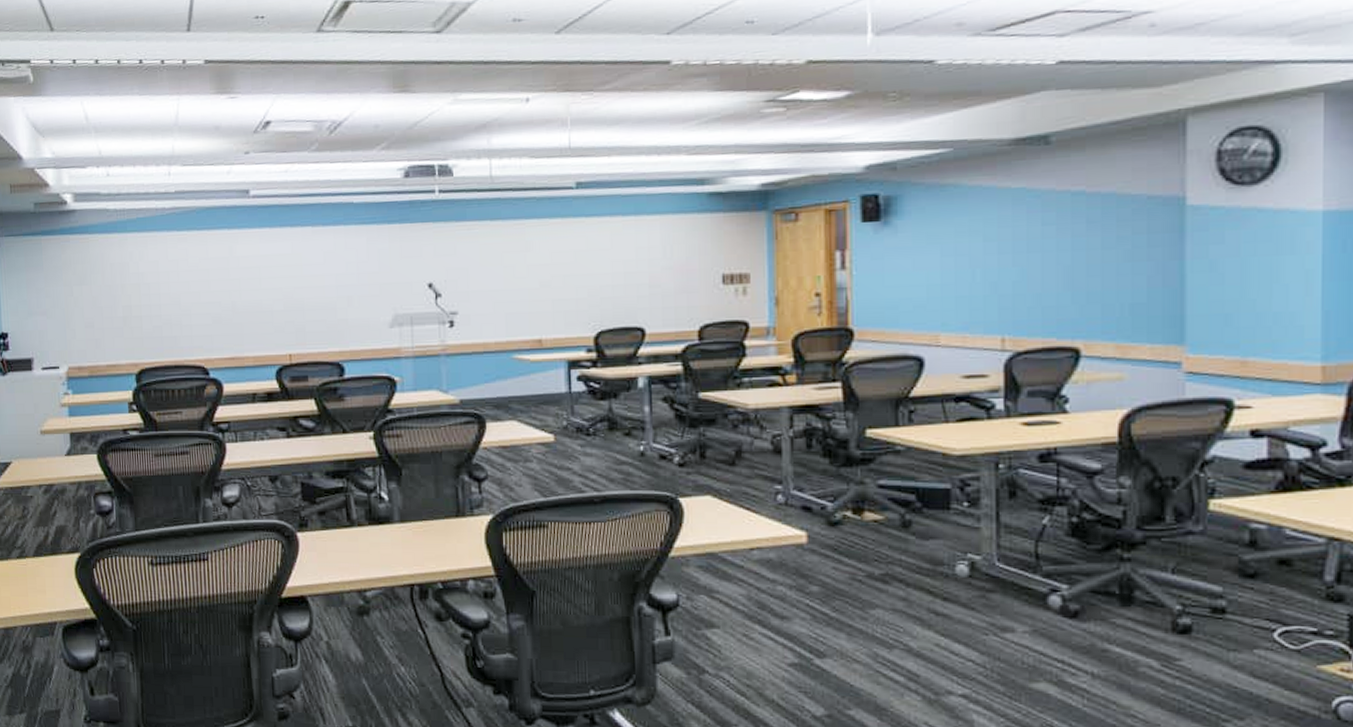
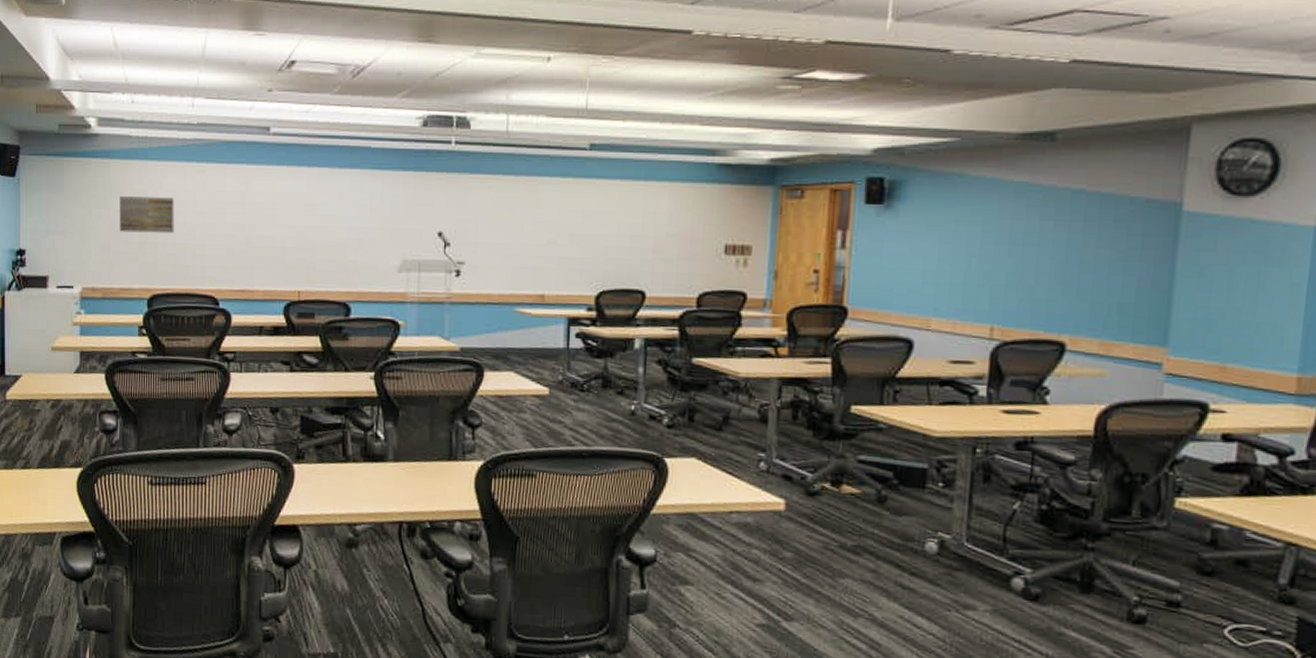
wall art: none [100,269,159,308] -> present [118,196,174,234]

